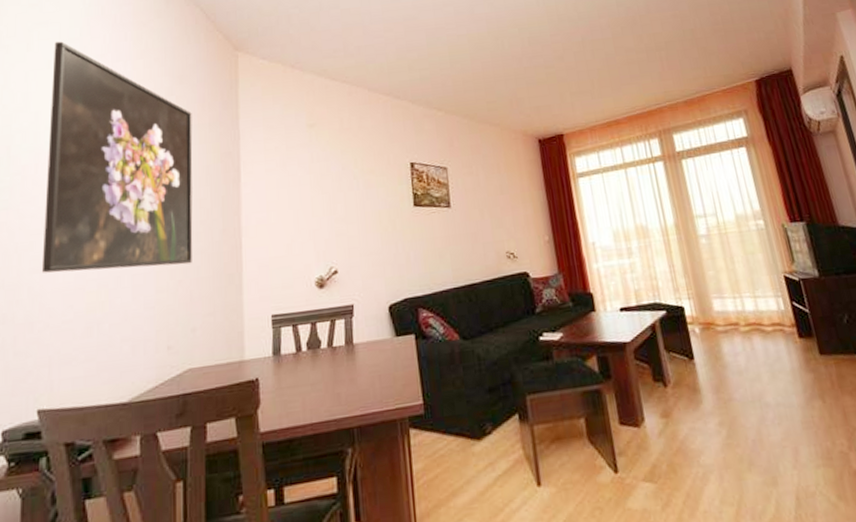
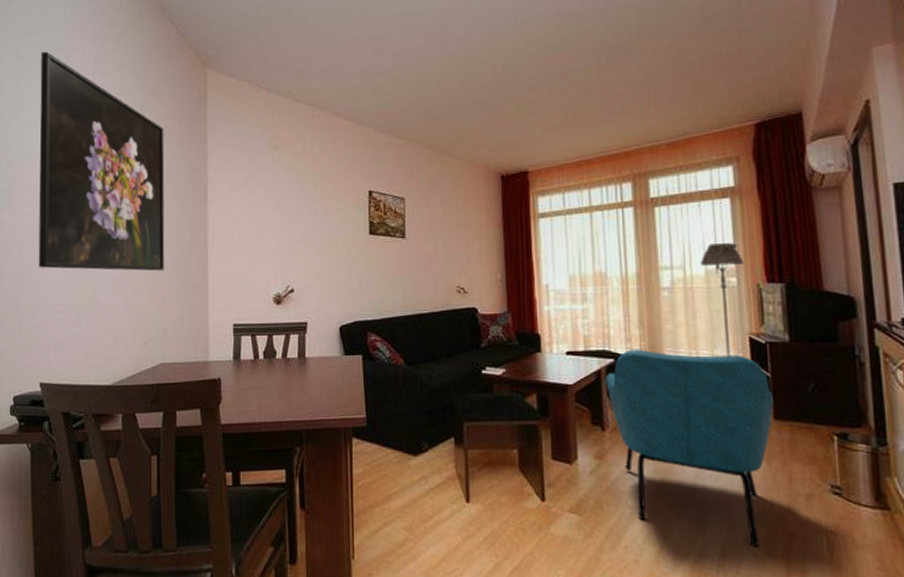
armchair: none [660,294,831,493] -> present [605,349,774,548]
floor lamp: none [729,188,771,297] -> present [700,243,744,356]

